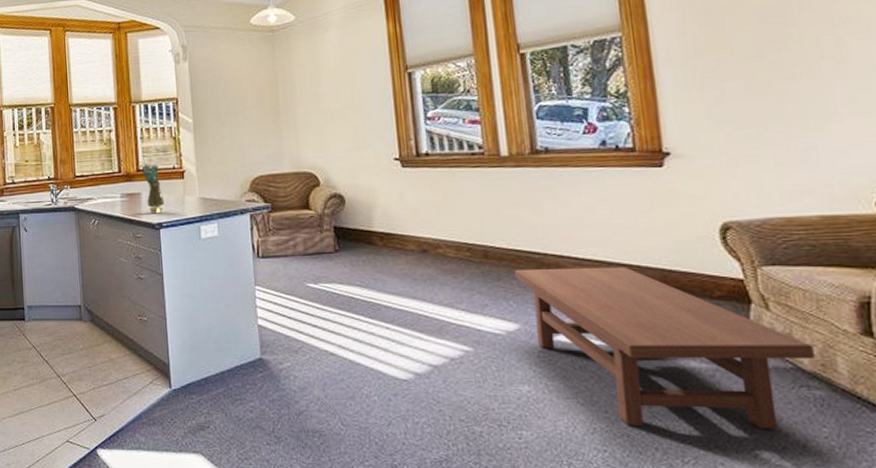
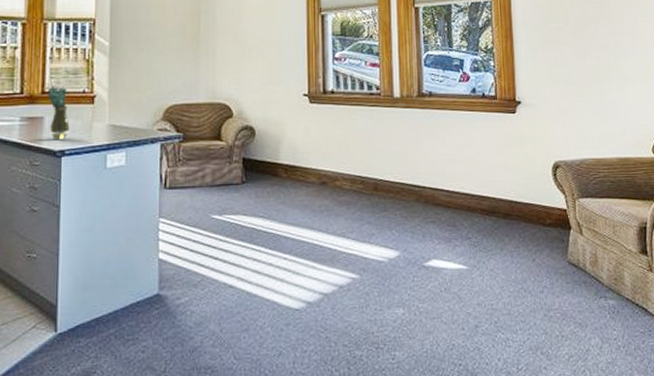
coffee table: present [515,266,814,430] -> none [399,198,610,340]

